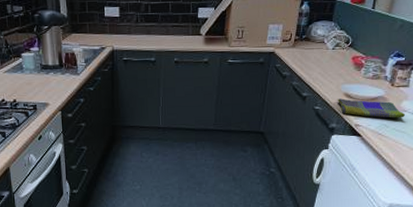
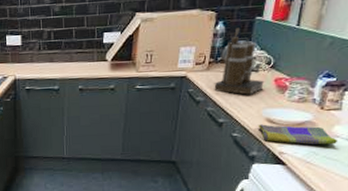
coffee maker: none [299,8,344,71] -> present [214,28,265,95]

